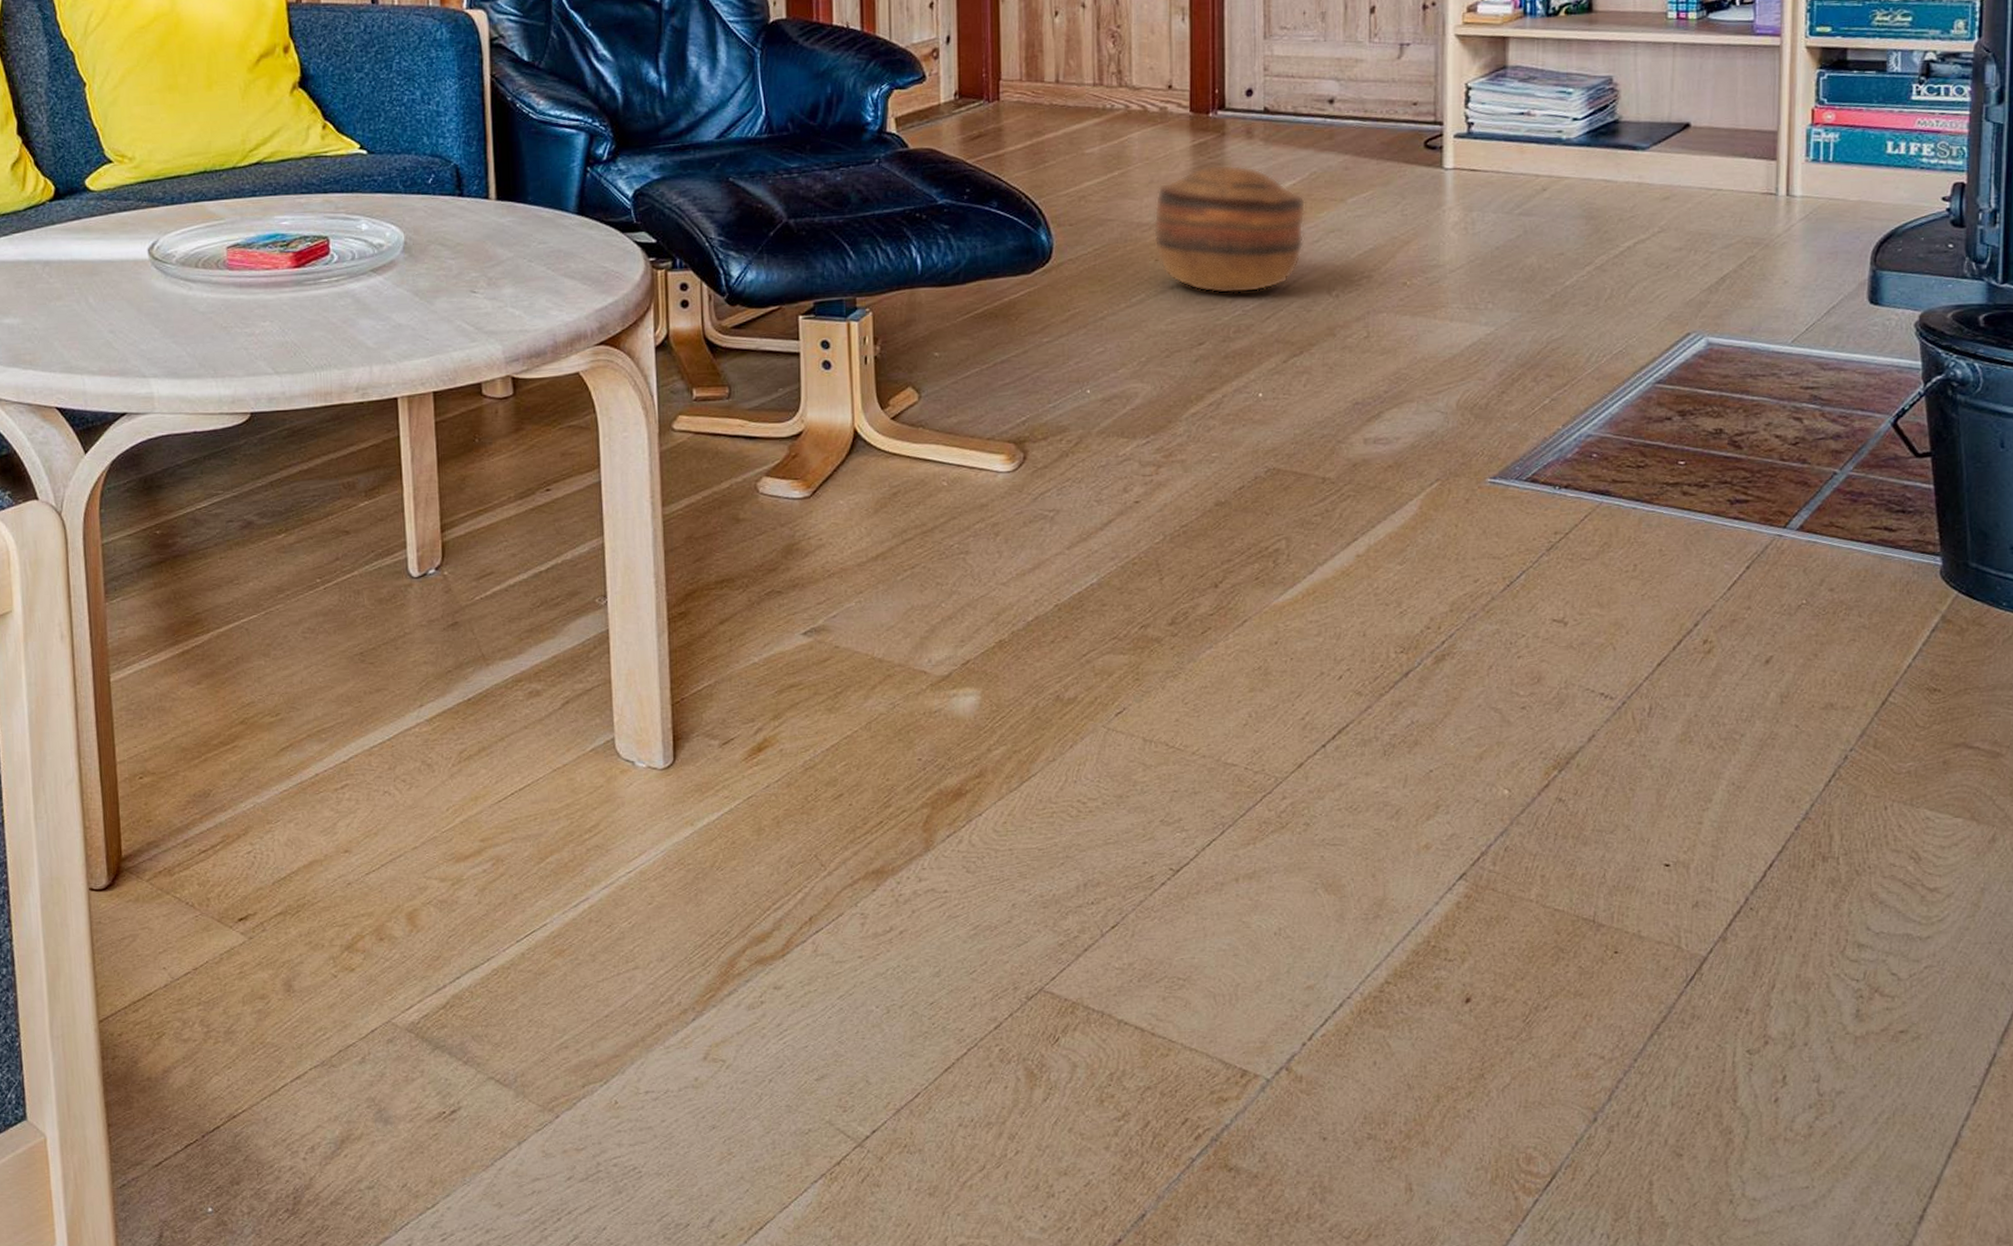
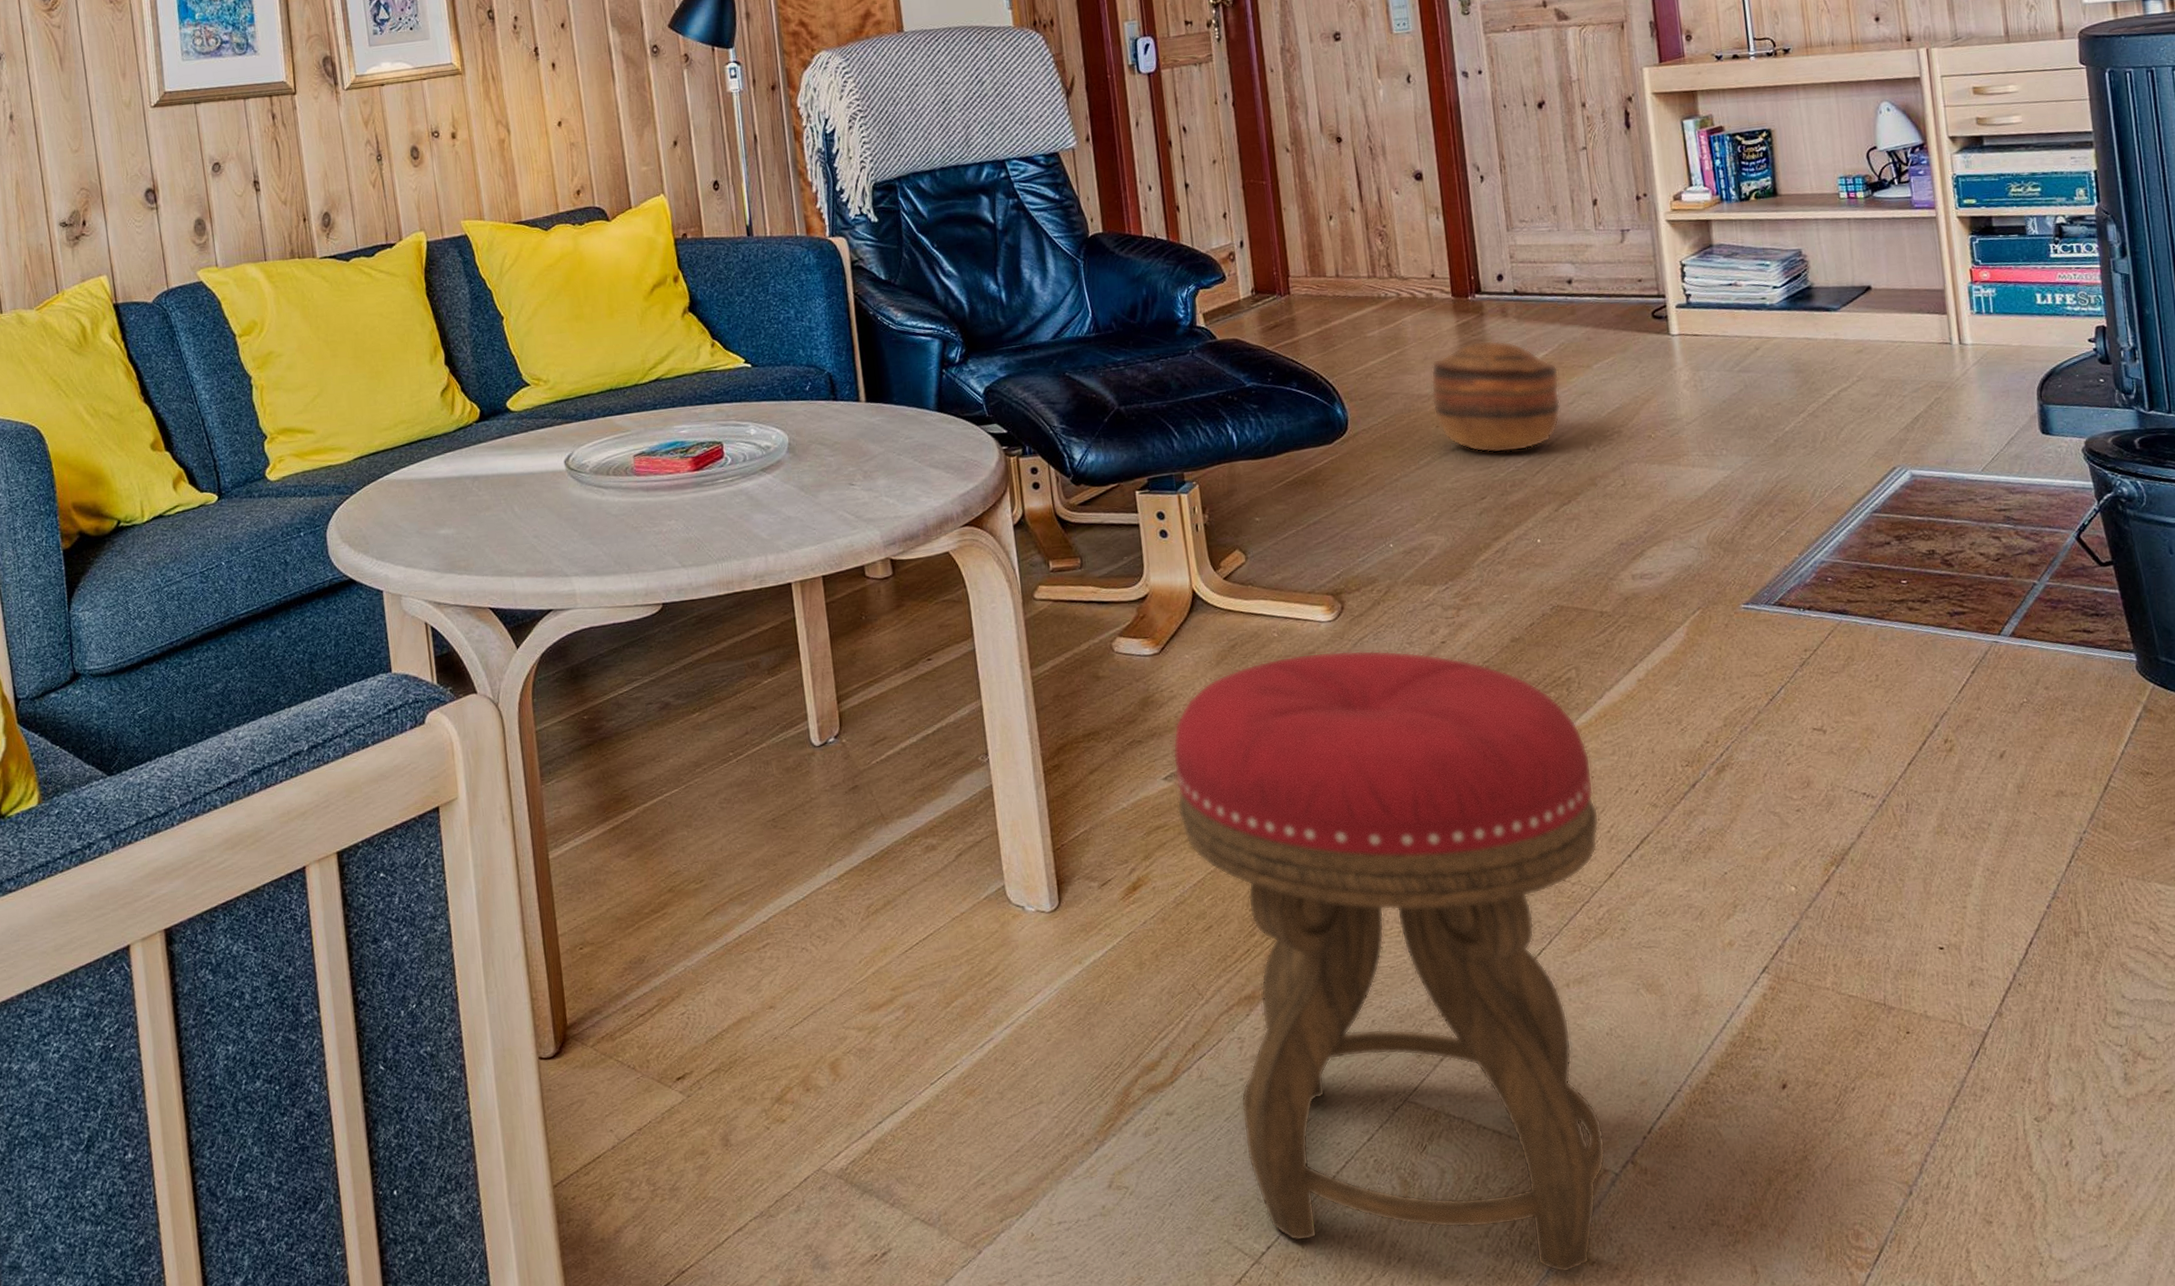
stool: none [815,505,1294,1178] -> present [1172,650,1606,1273]

